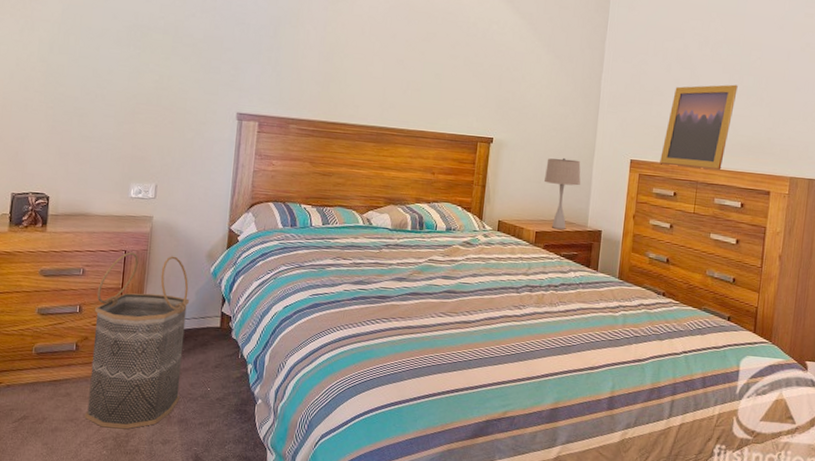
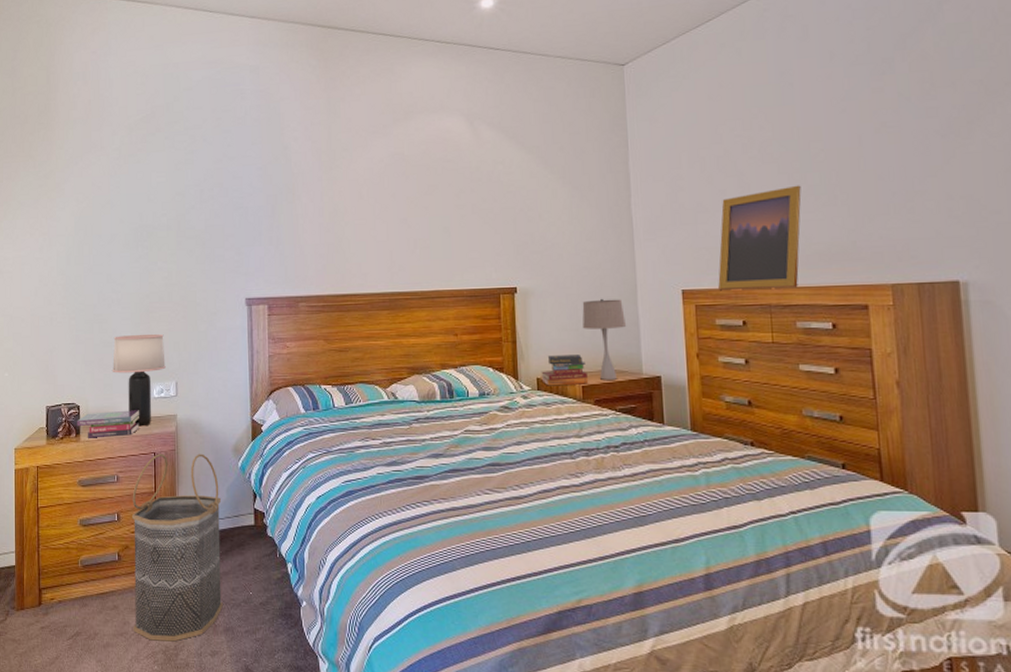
books: none [44,205,114,232] -> present [76,410,139,438]
table lamp: none [88,131,148,224] -> present [111,333,166,427]
books: none [502,202,542,231] -> present [541,355,589,386]

